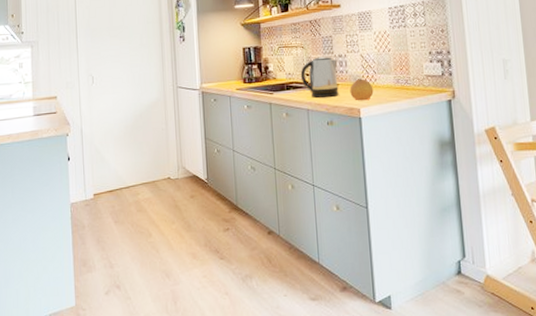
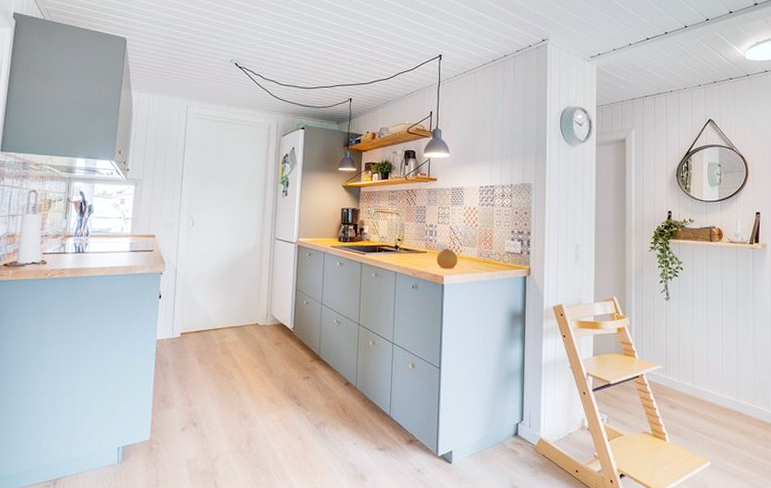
kettle: present [300,56,339,99] -> none [392,224,428,263]

